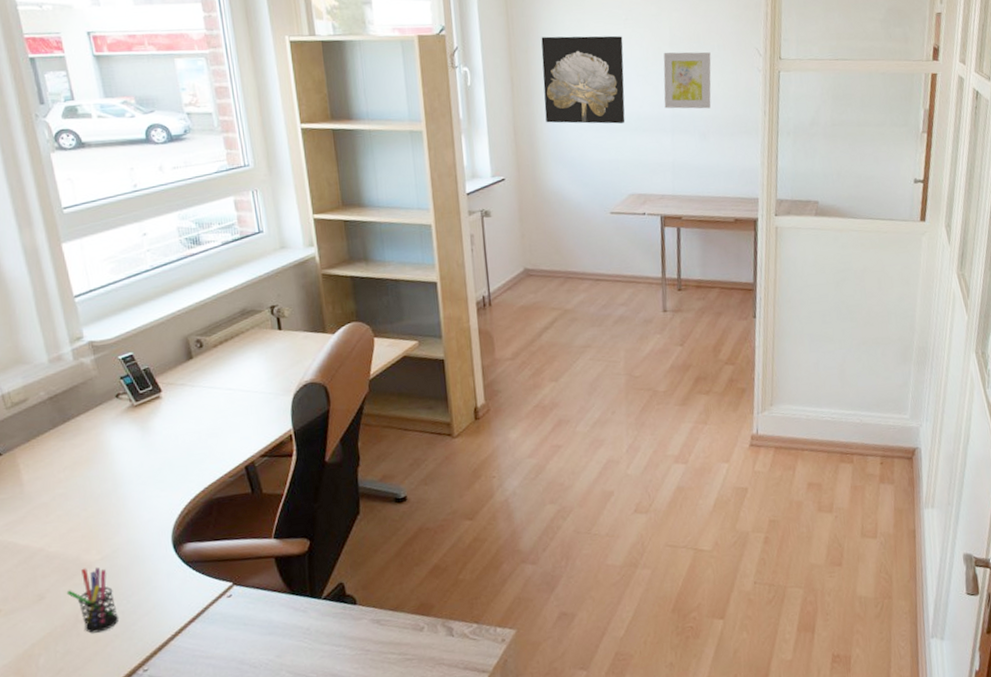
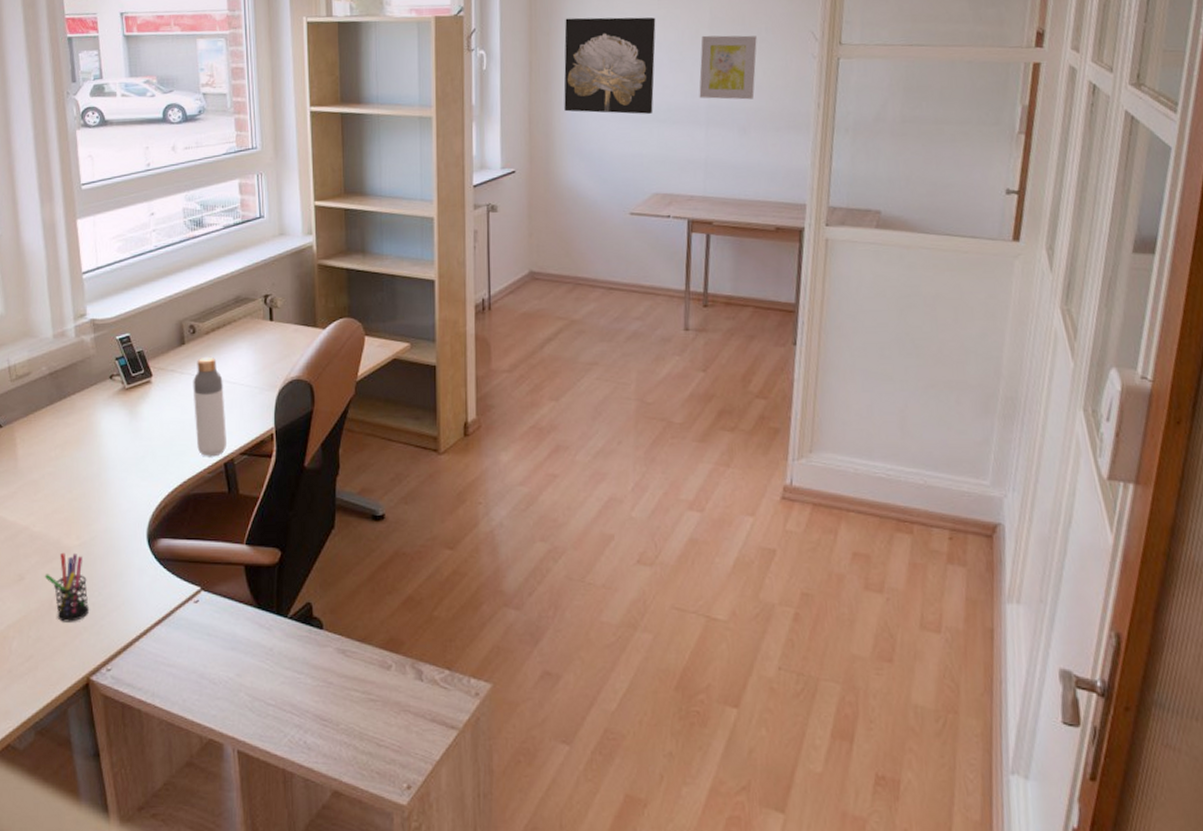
bottle: none [205,368,246,463] -> present [193,356,226,457]

